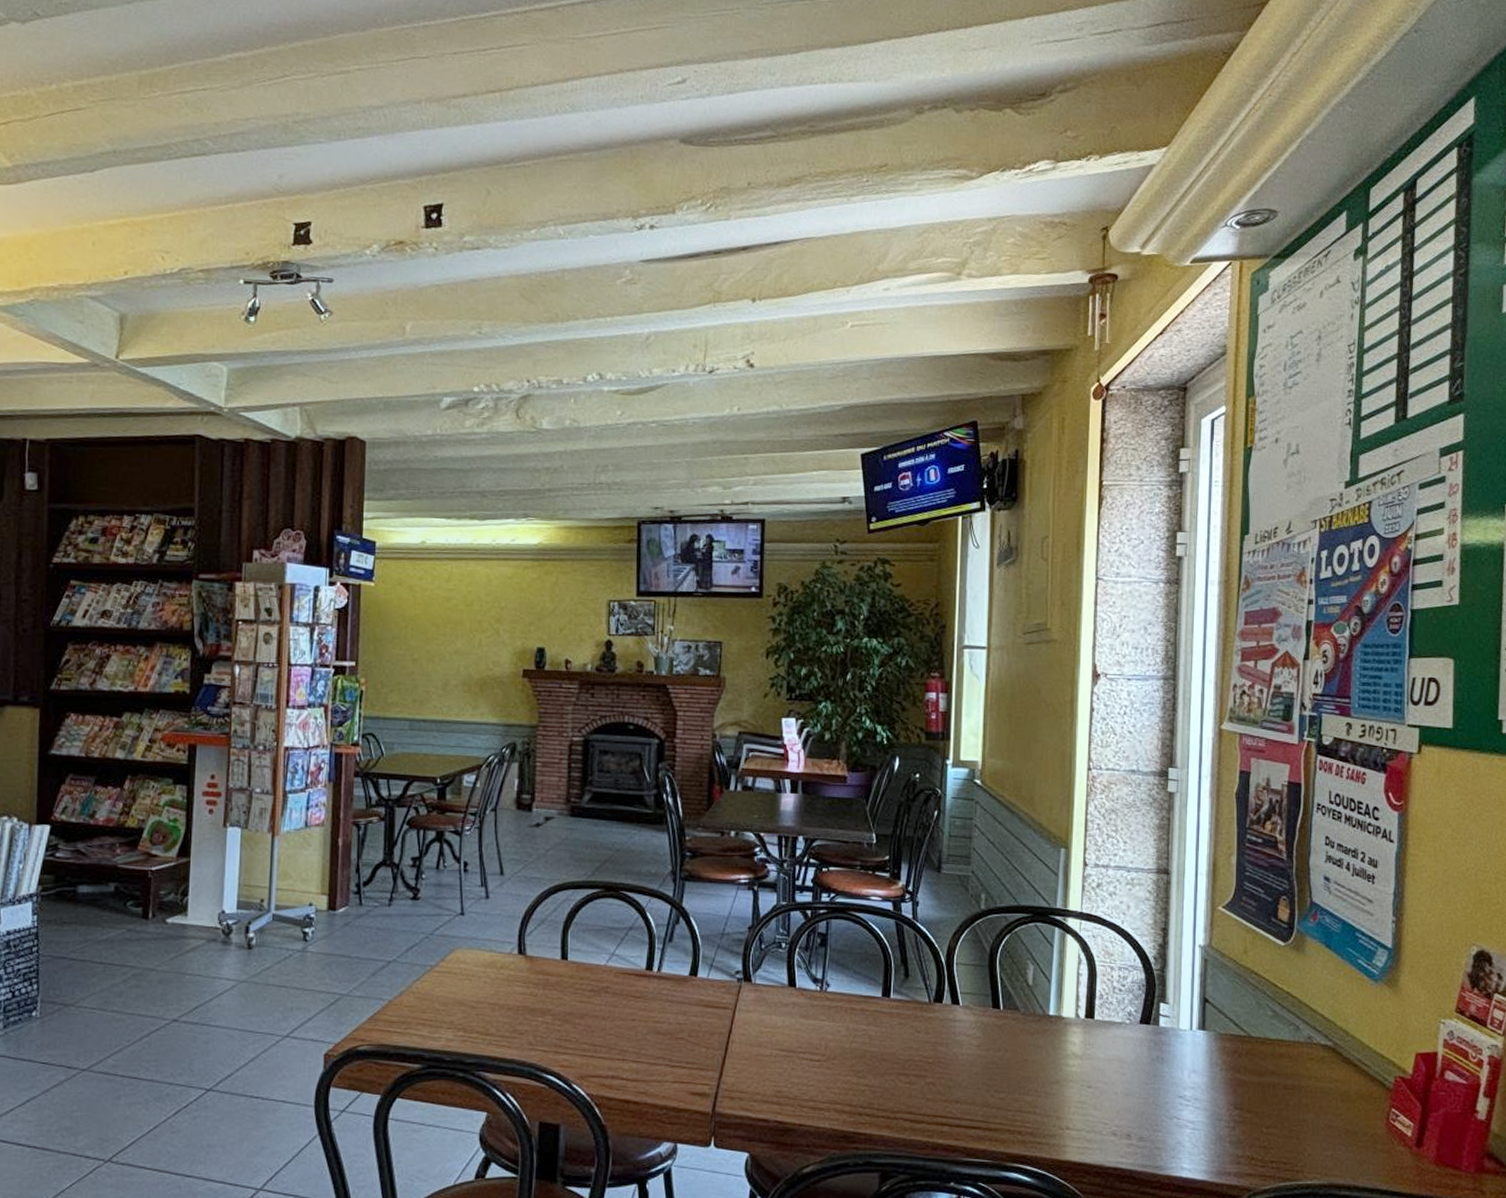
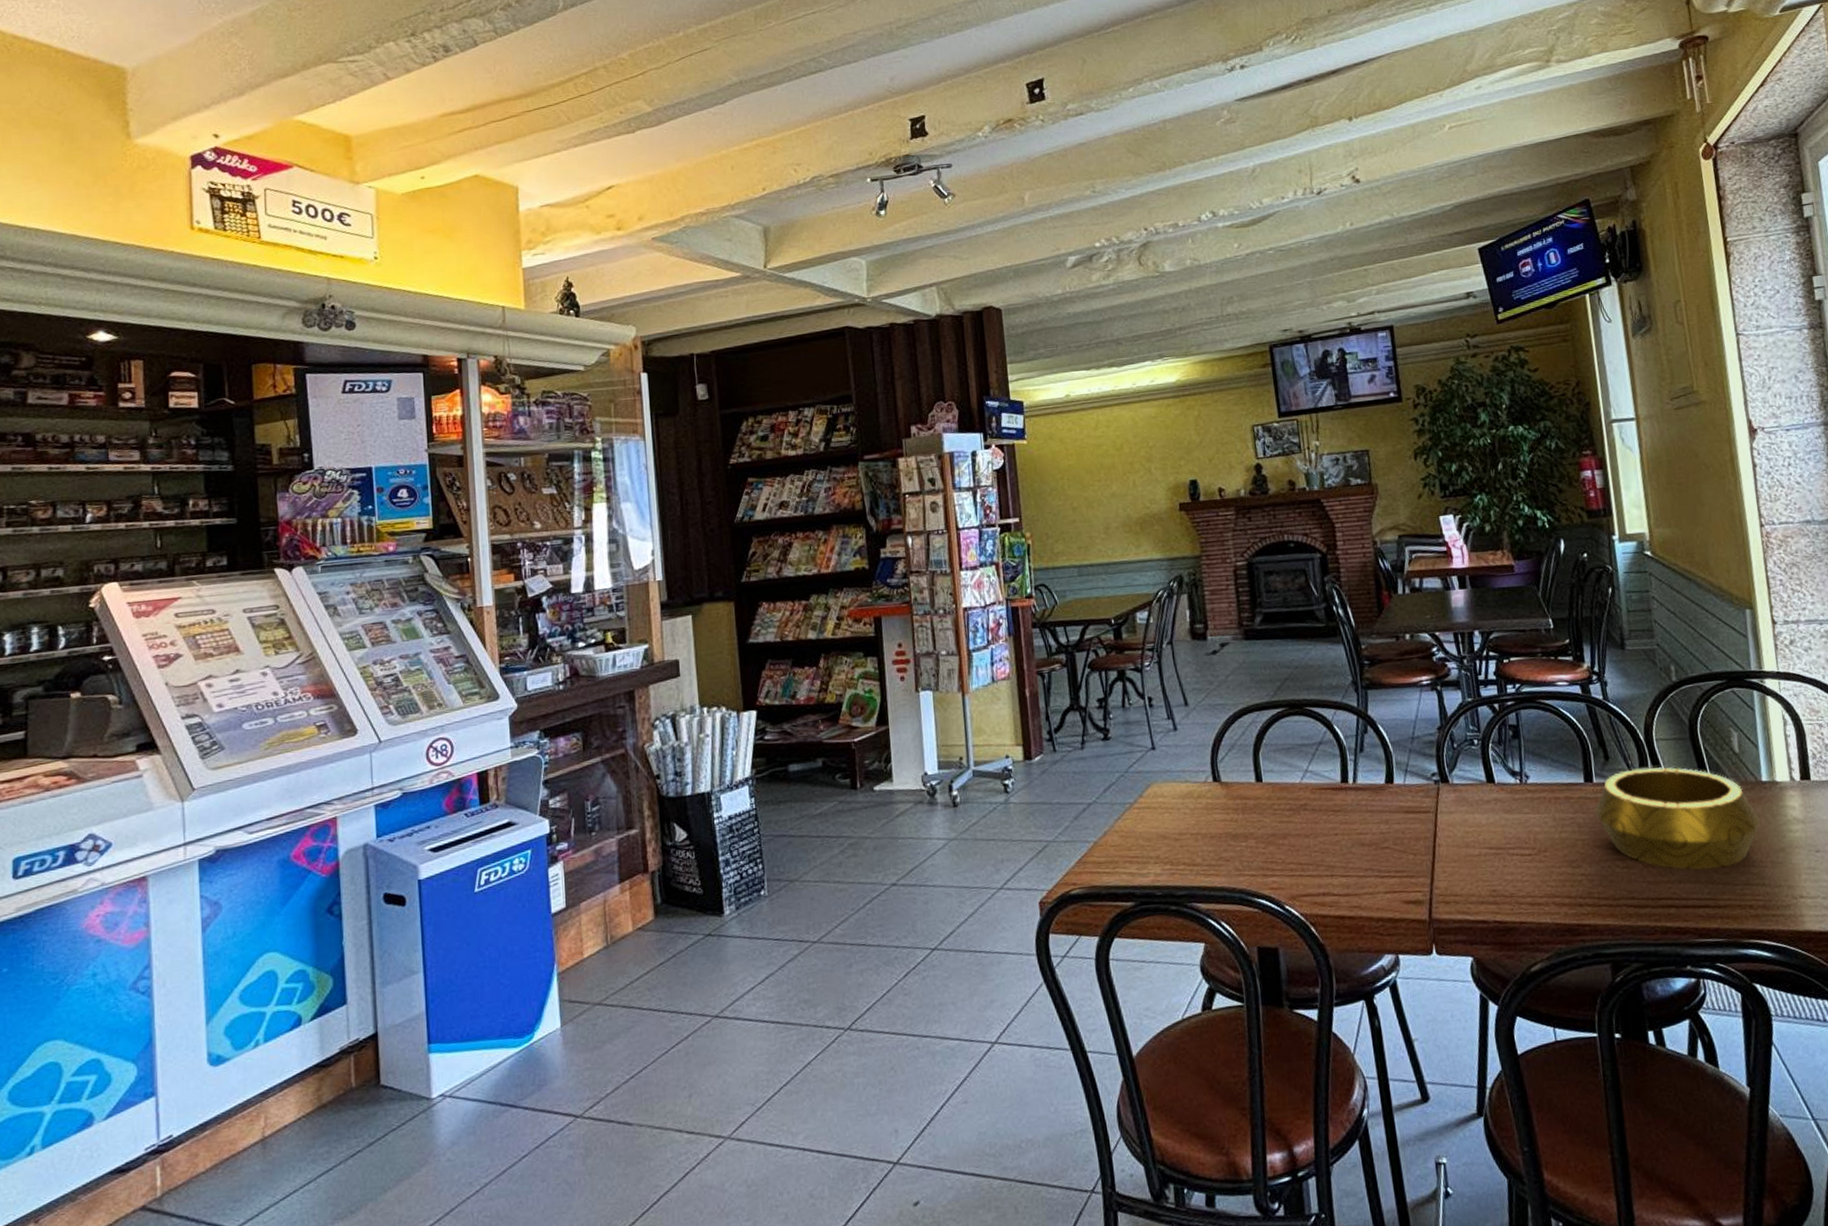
decorative bowl: none [888,989,1042,1094] -> present [1595,767,1761,871]

